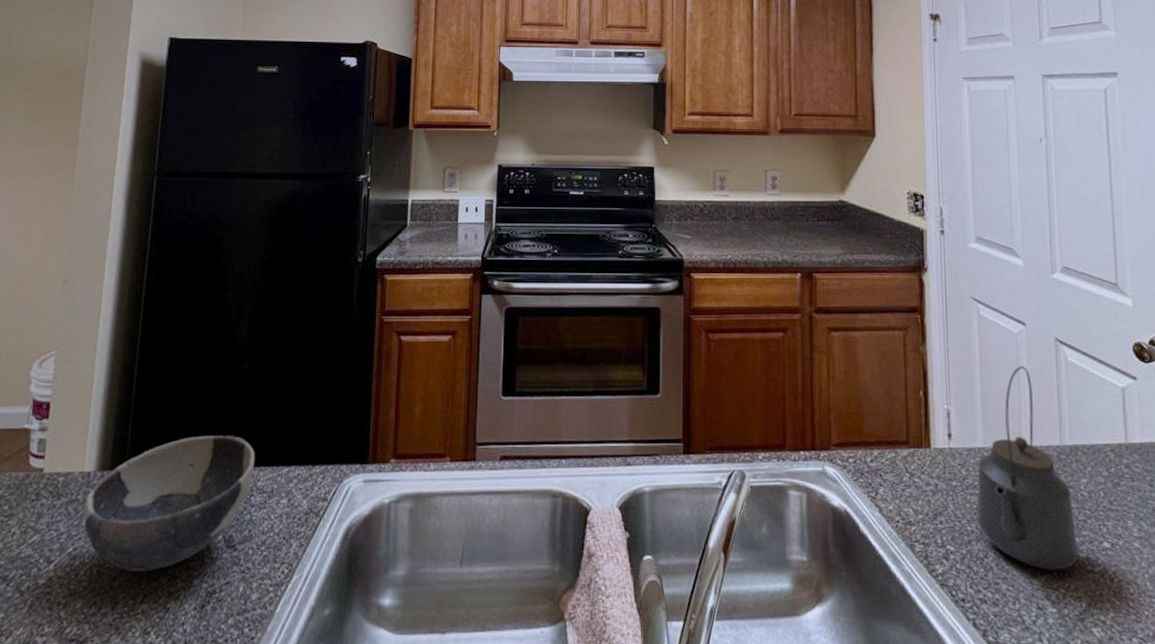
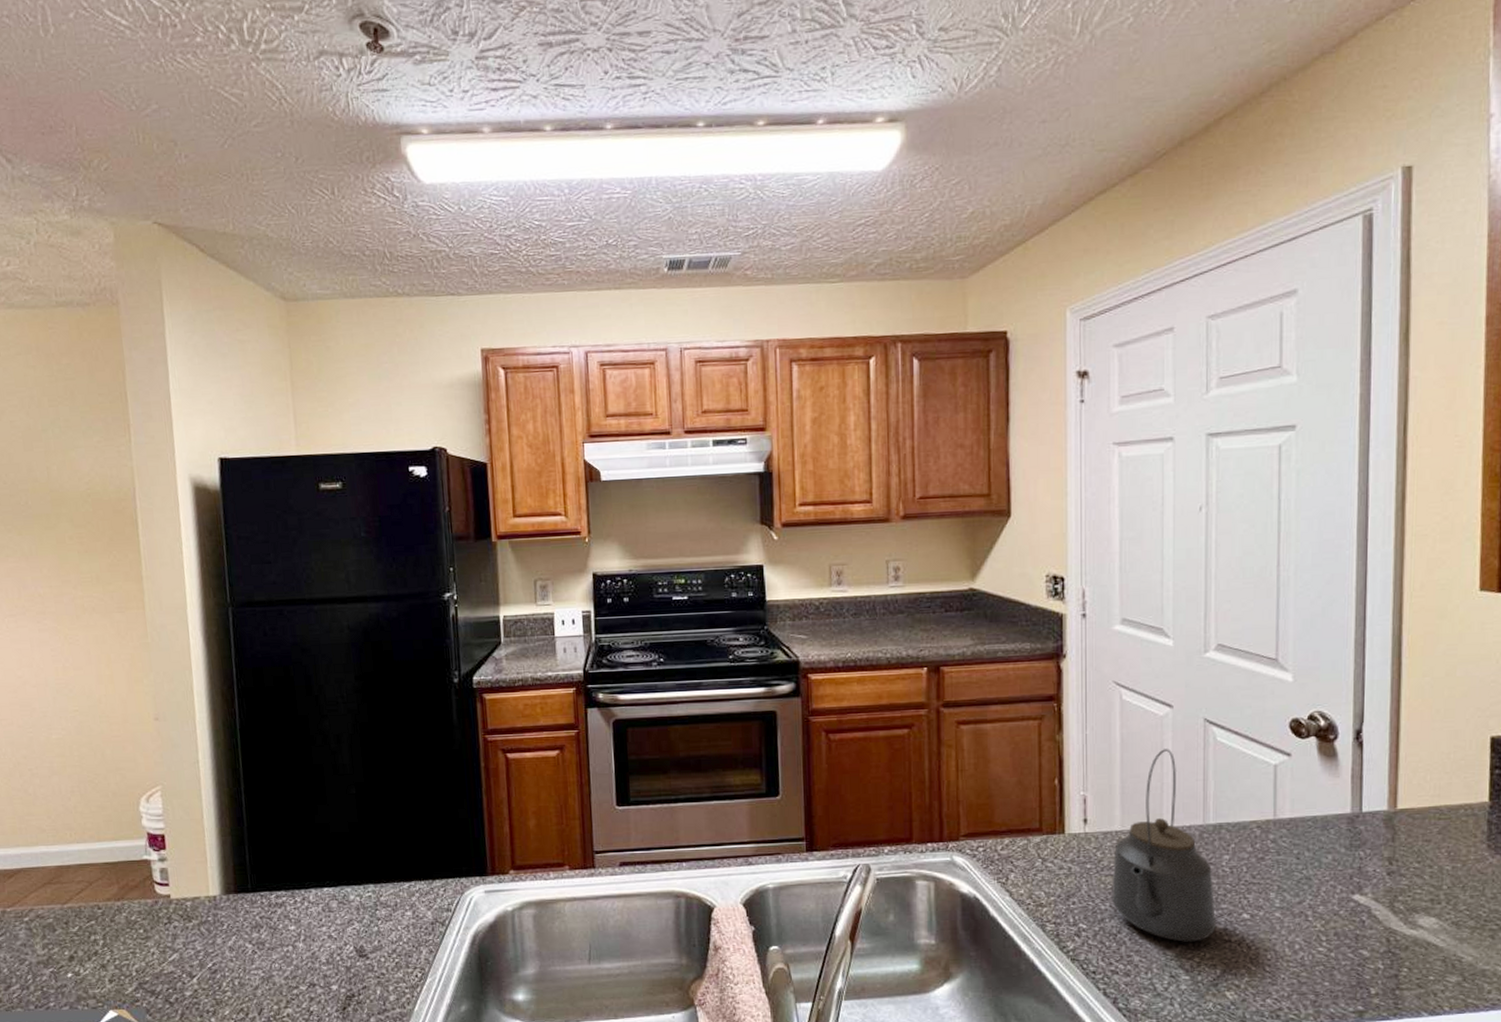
bowl: present [83,435,255,572] -> none [215,857,376,981]

